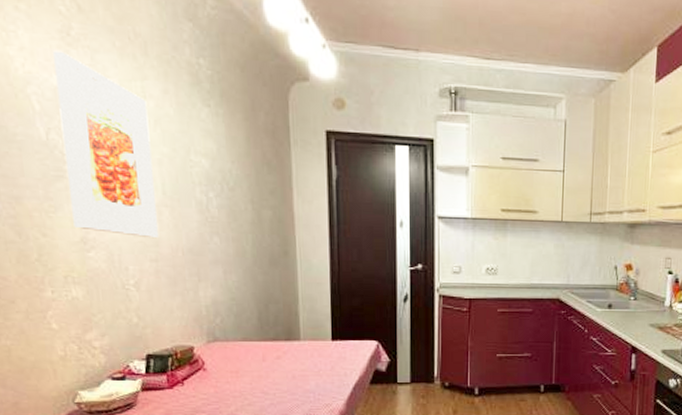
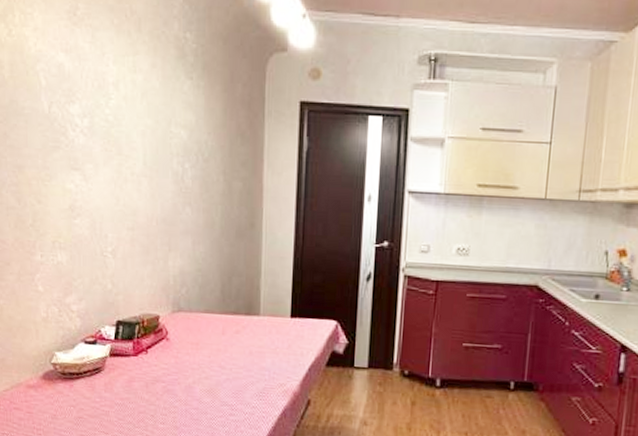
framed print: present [53,50,160,239] -> none [61,30,137,208]

